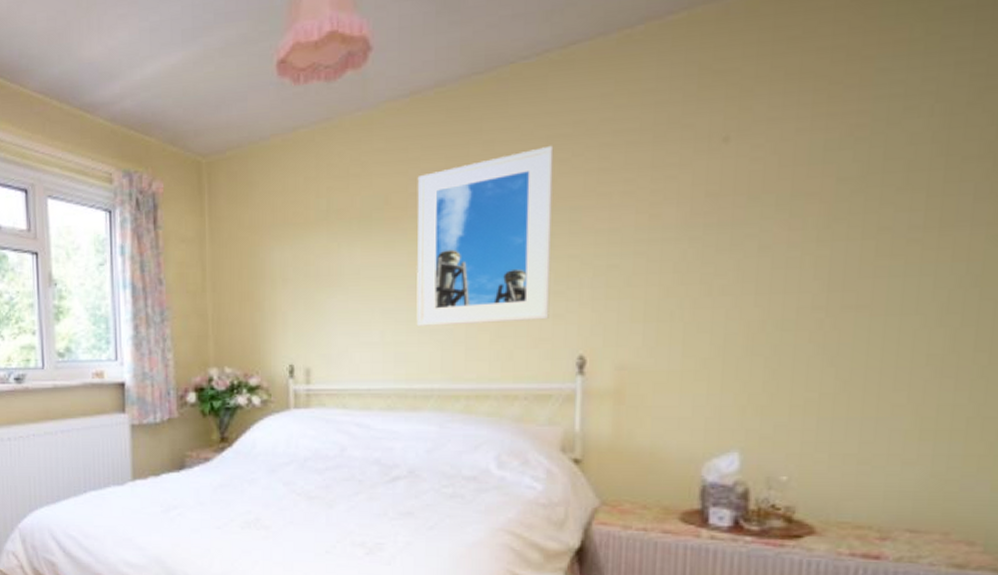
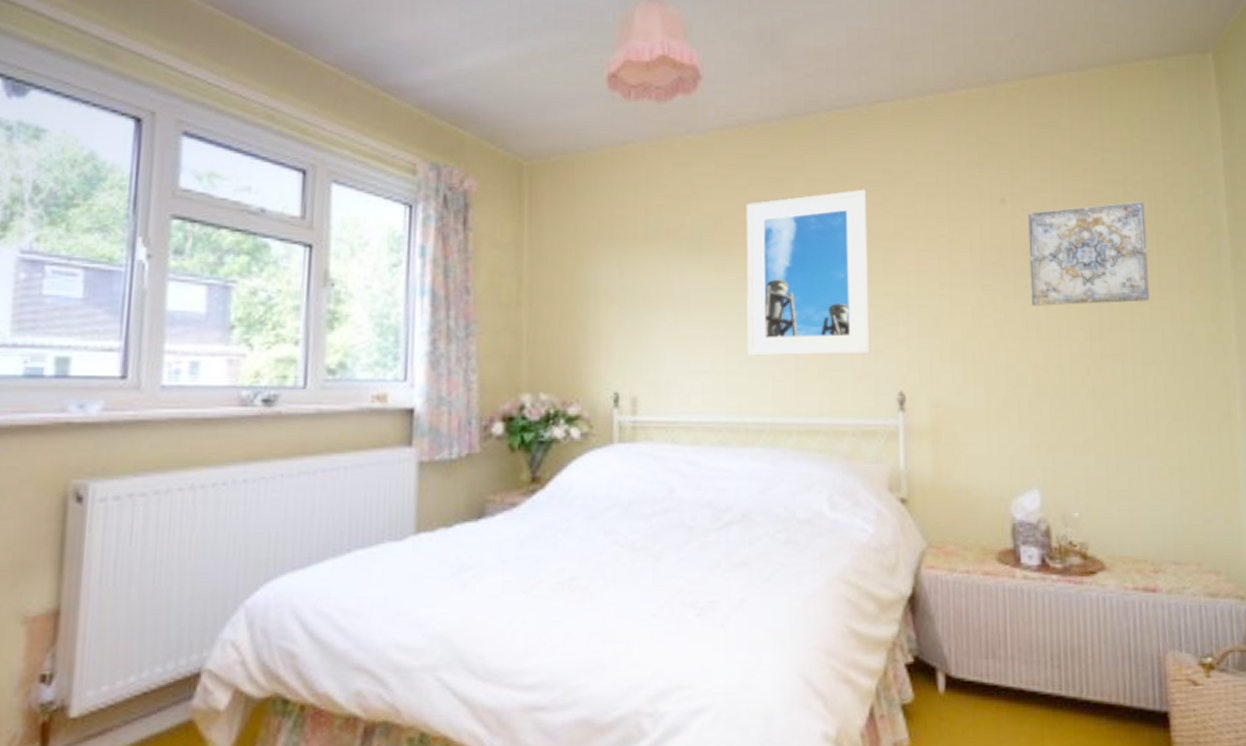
wall art: none [752,117,933,257] -> present [1028,201,1149,306]

